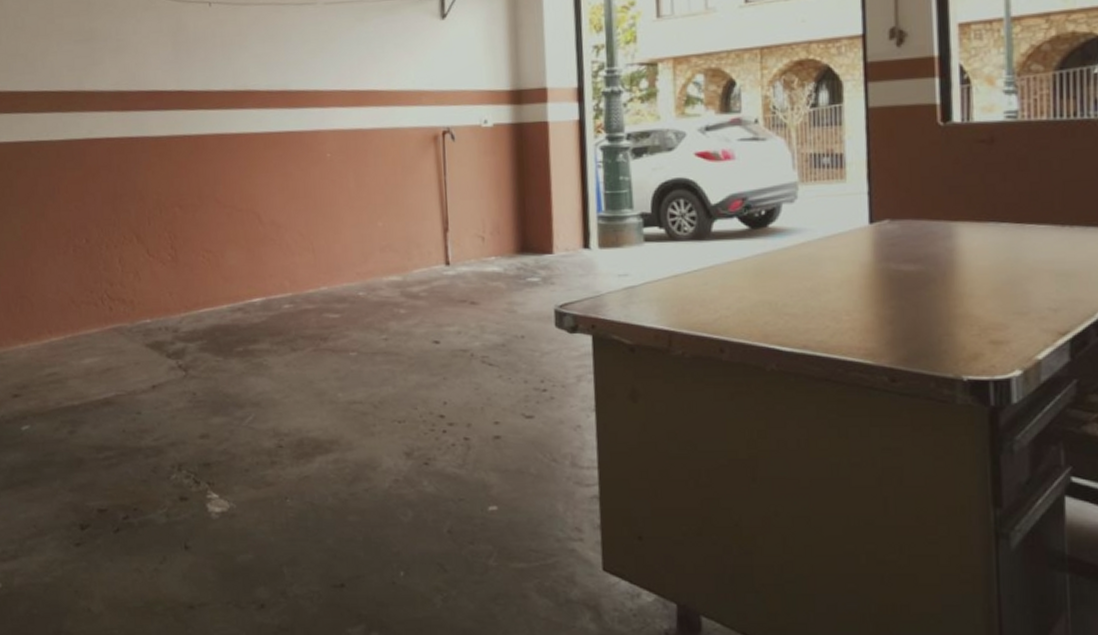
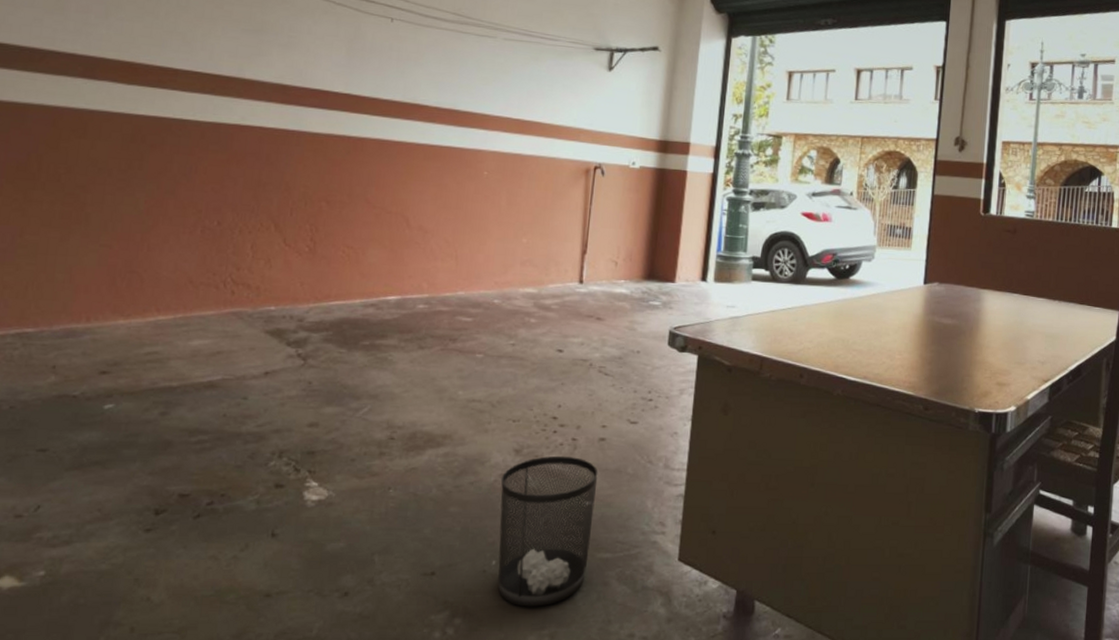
waste bin: none [395,457,501,621] -> present [497,455,598,607]

